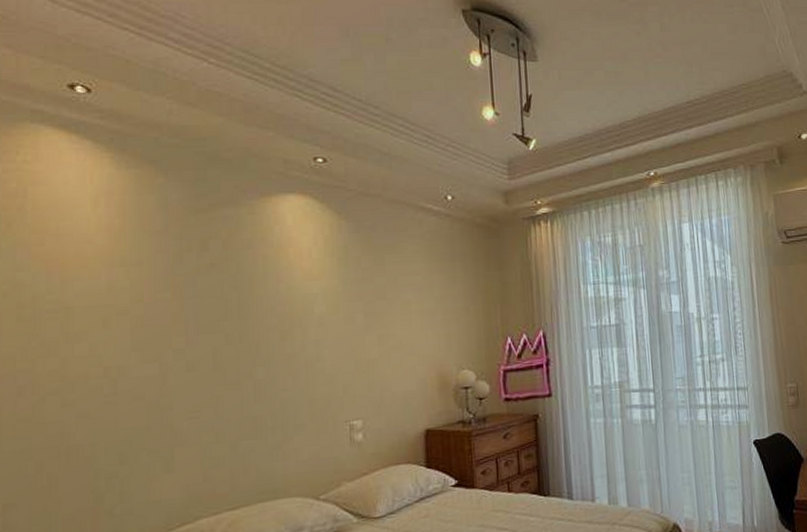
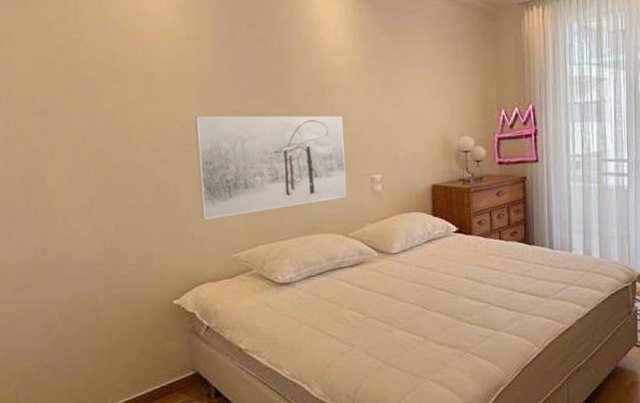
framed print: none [124,351,319,489] -> present [194,116,347,219]

